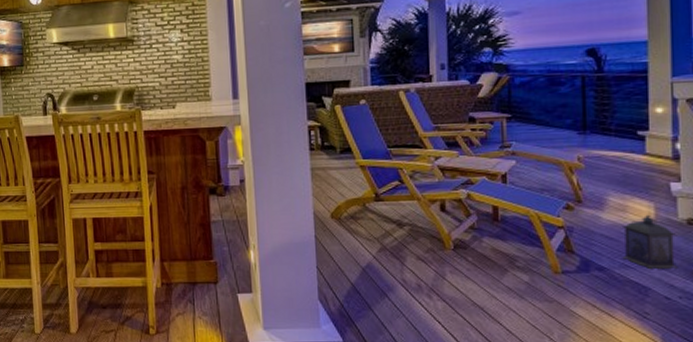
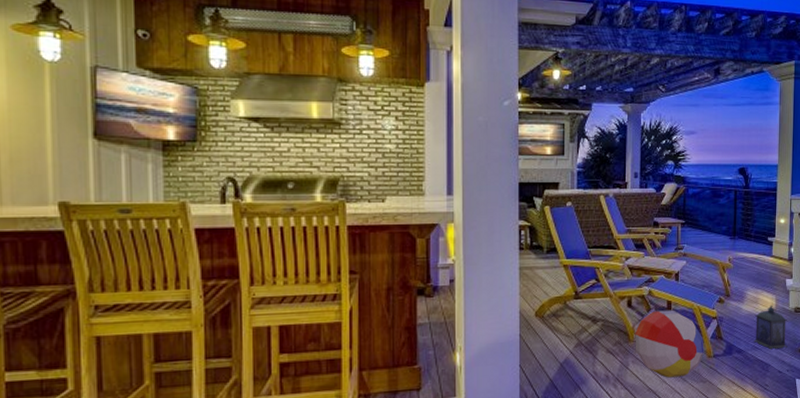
beachball: none [452,216,548,293] -> present [635,310,704,378]

